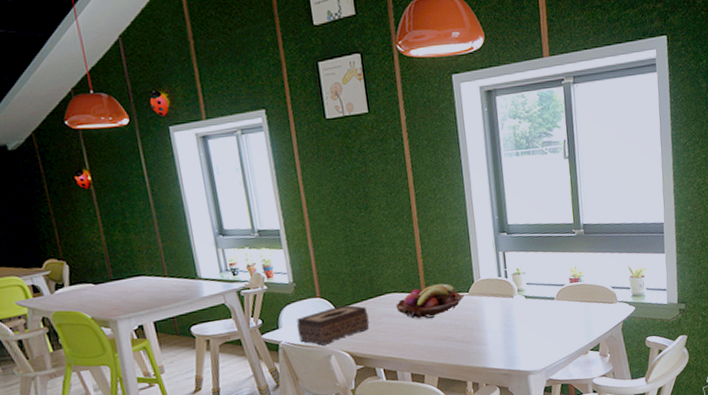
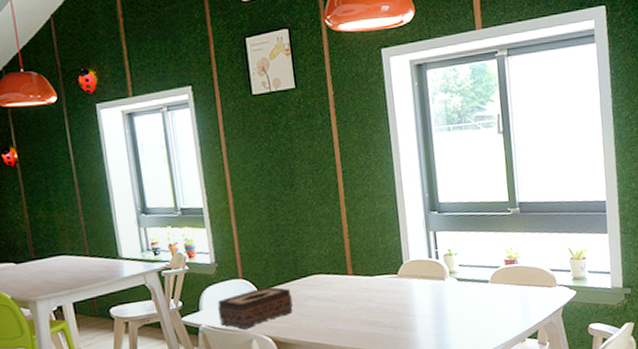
fruit basket: present [396,283,464,319] -> none [321,264,392,303]

